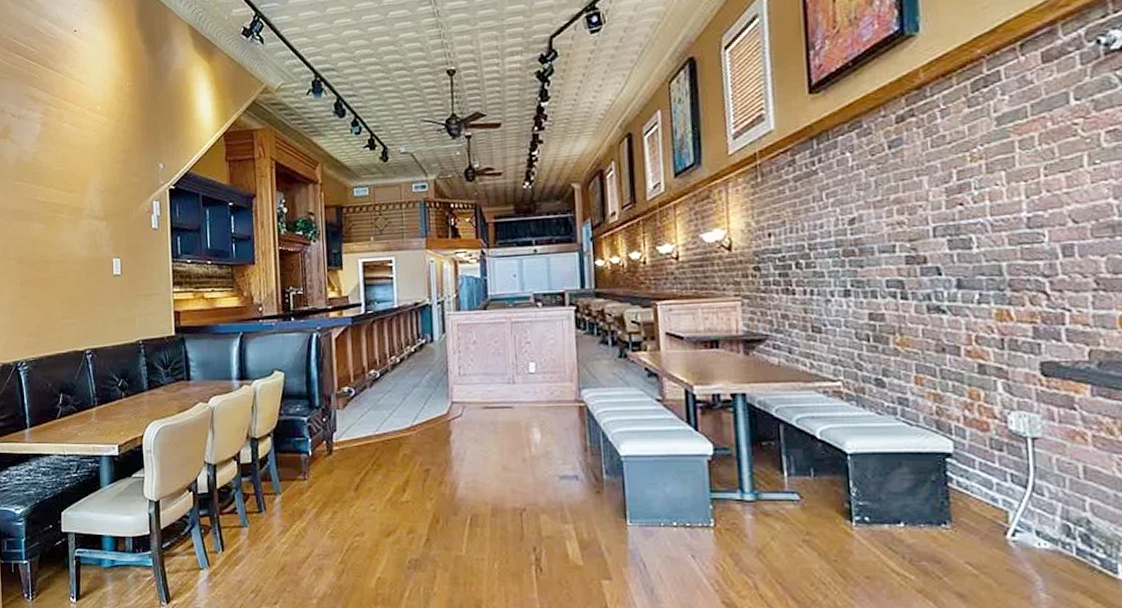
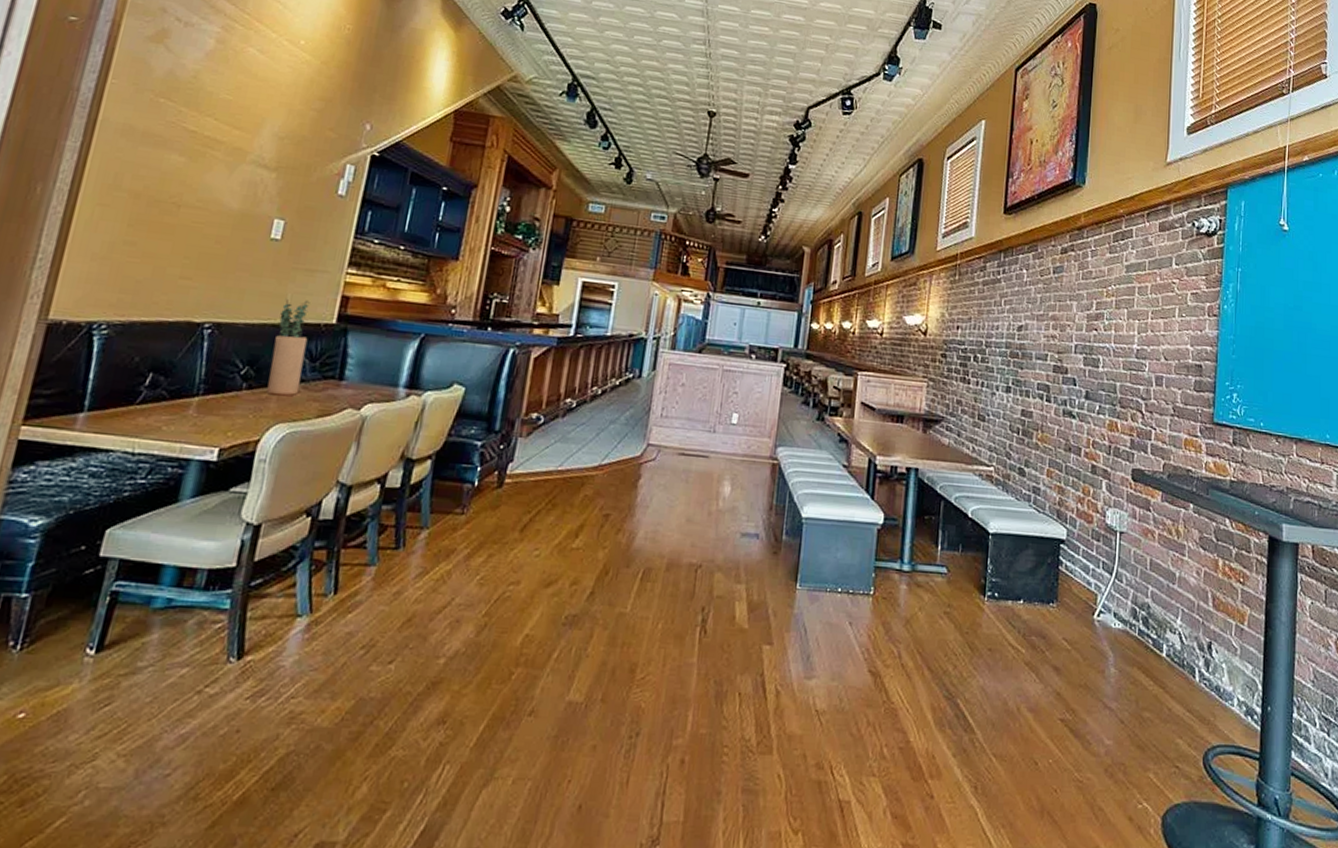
vase: none [134,320,162,400] -> present [266,299,310,398]

